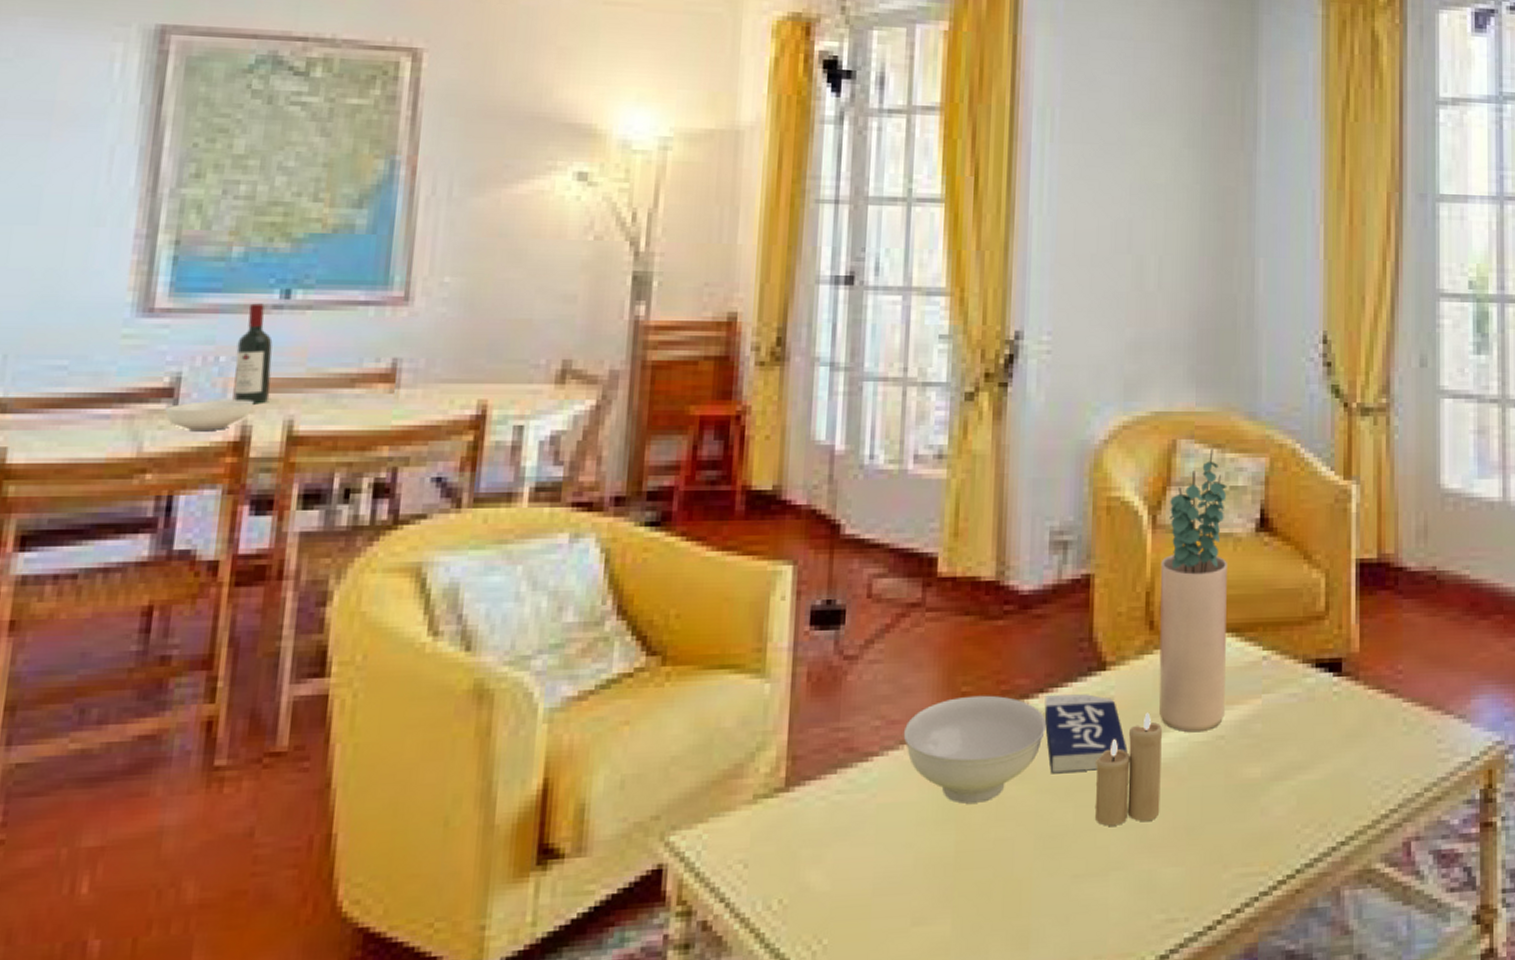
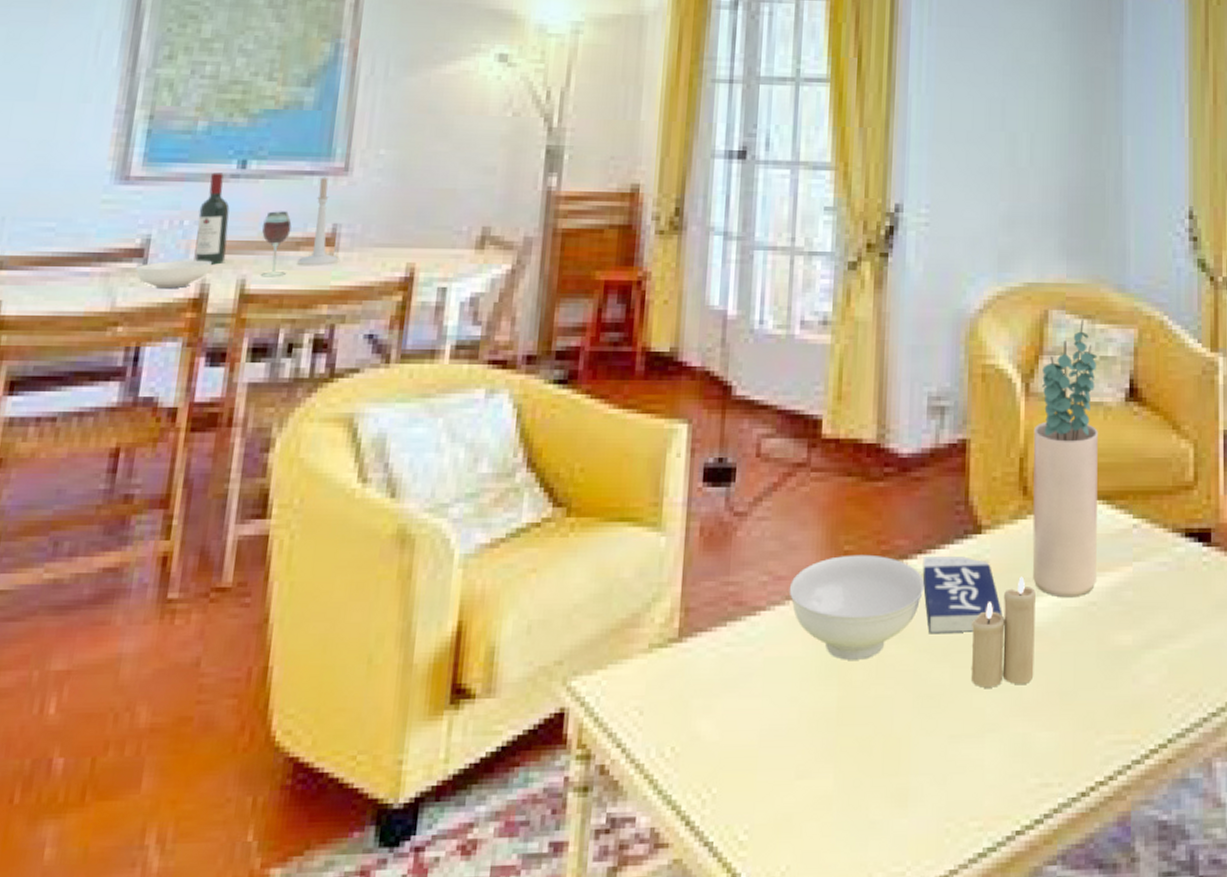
wineglass: none [311,345,345,417] -> present [261,211,292,277]
candlestick: none [351,307,402,405] -> present [295,177,341,267]

